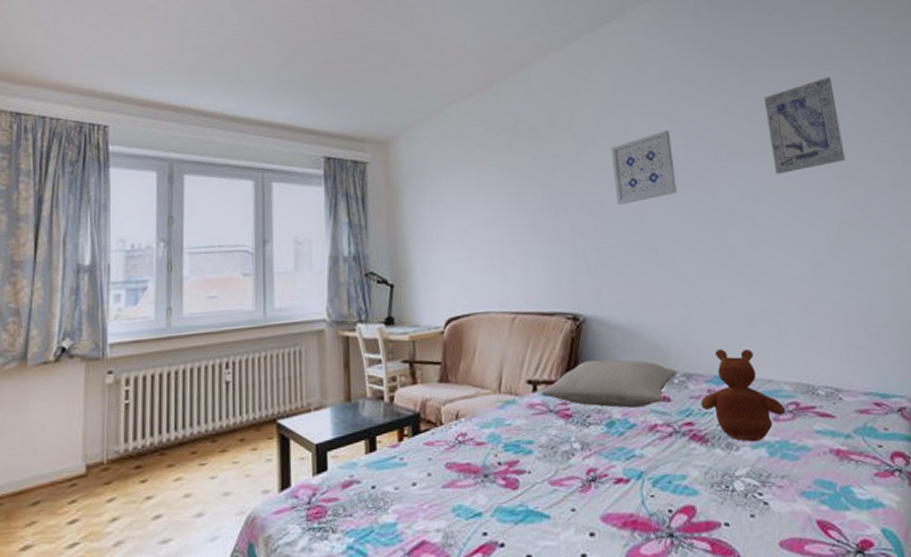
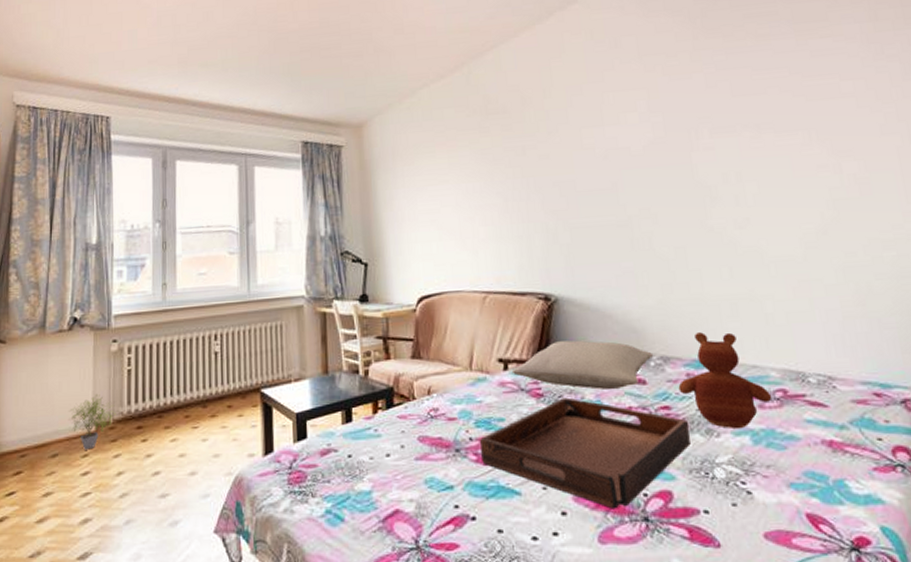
potted plant: none [54,431,111,495] -> present [69,393,116,450]
serving tray: none [508,417,712,527] -> present [479,397,691,509]
wall art: present [611,130,678,206] -> none [584,107,654,185]
wall art: present [764,76,846,174] -> none [750,45,843,150]

